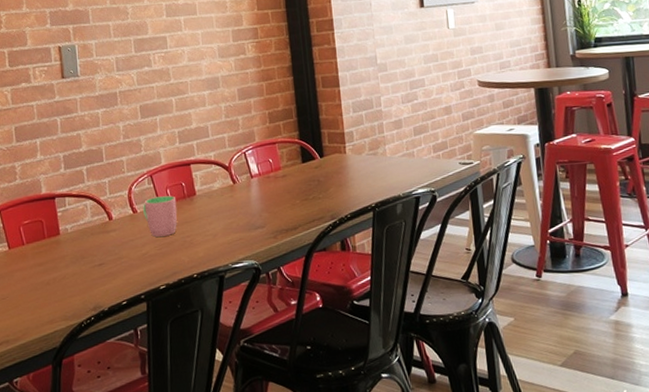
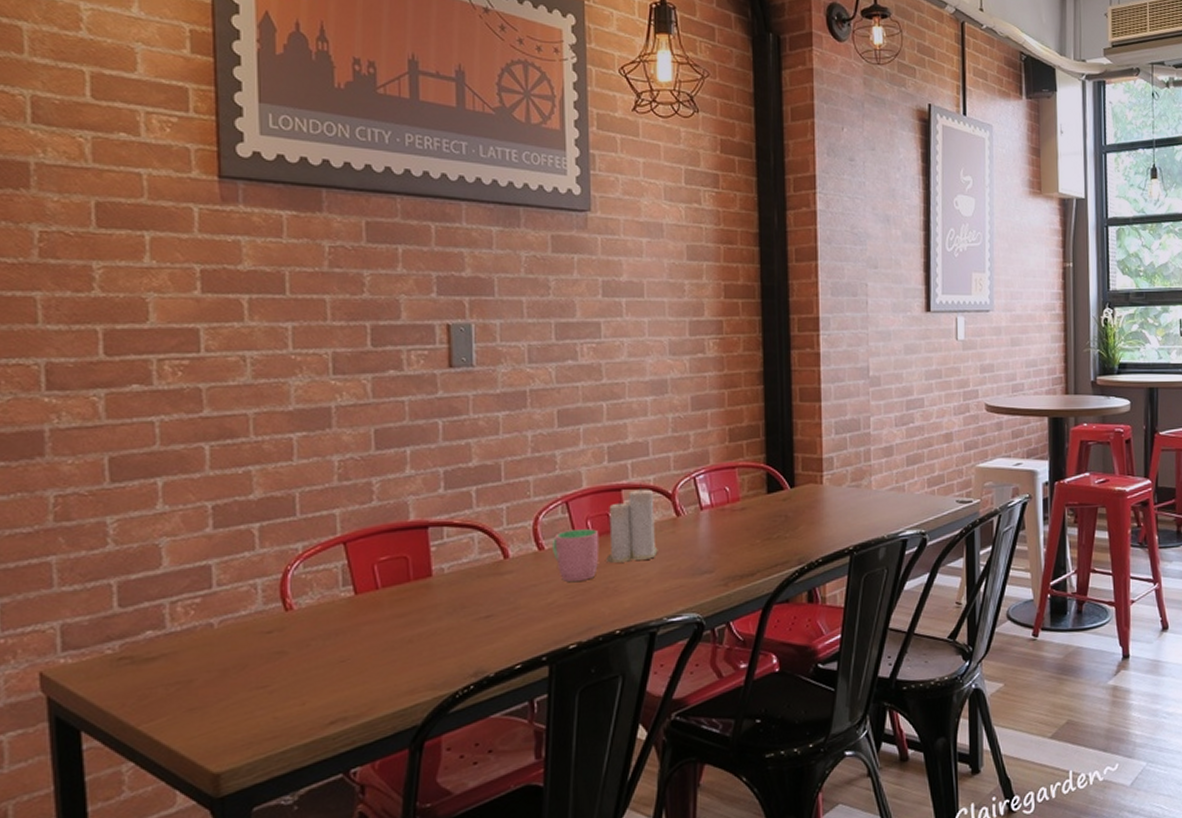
candle: none [182,158,221,222] -> present [606,483,658,563]

